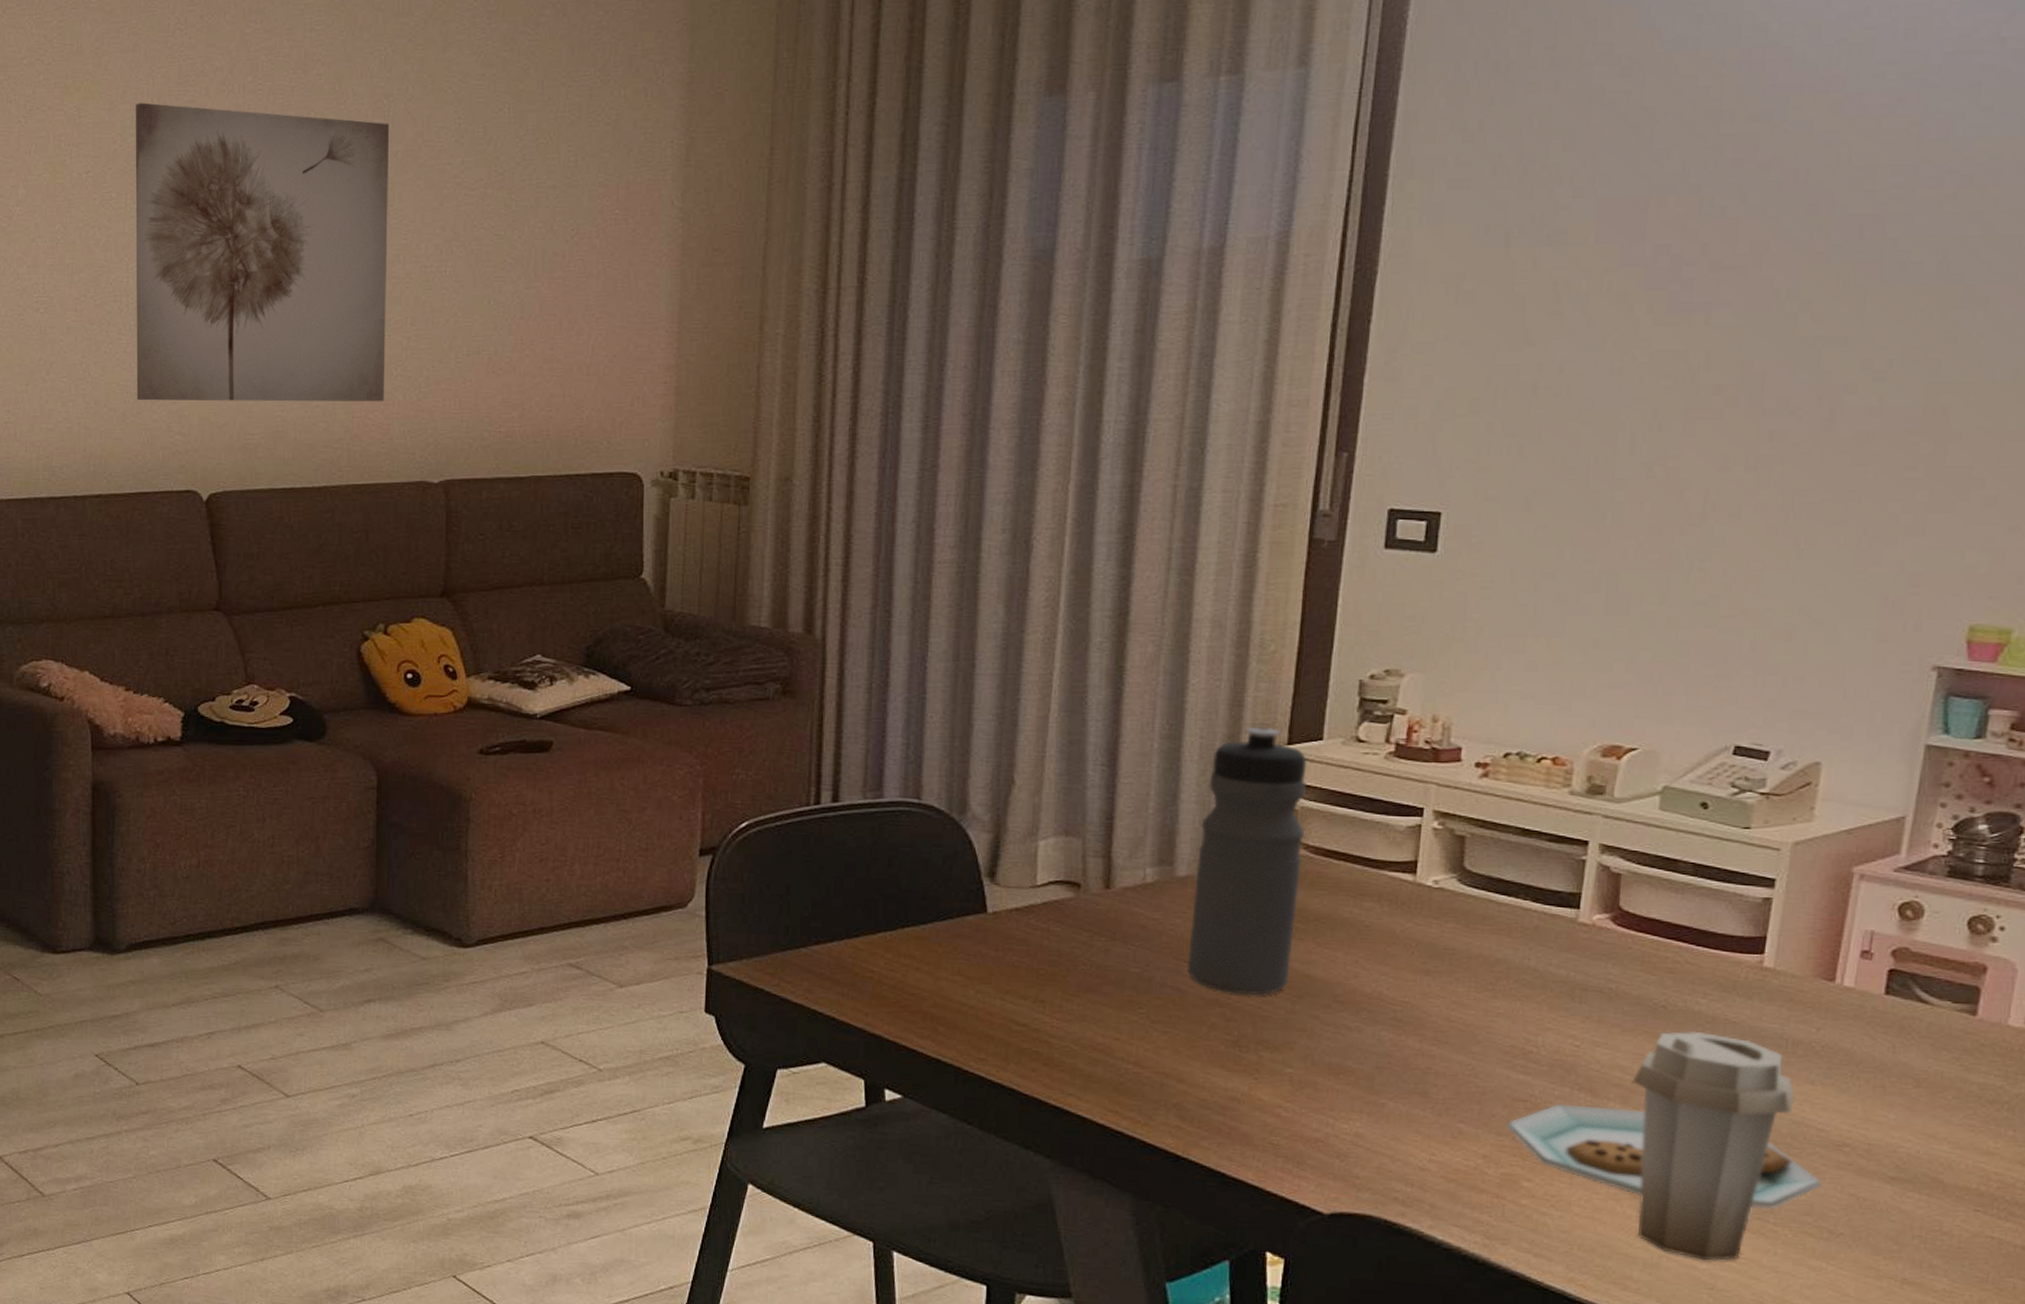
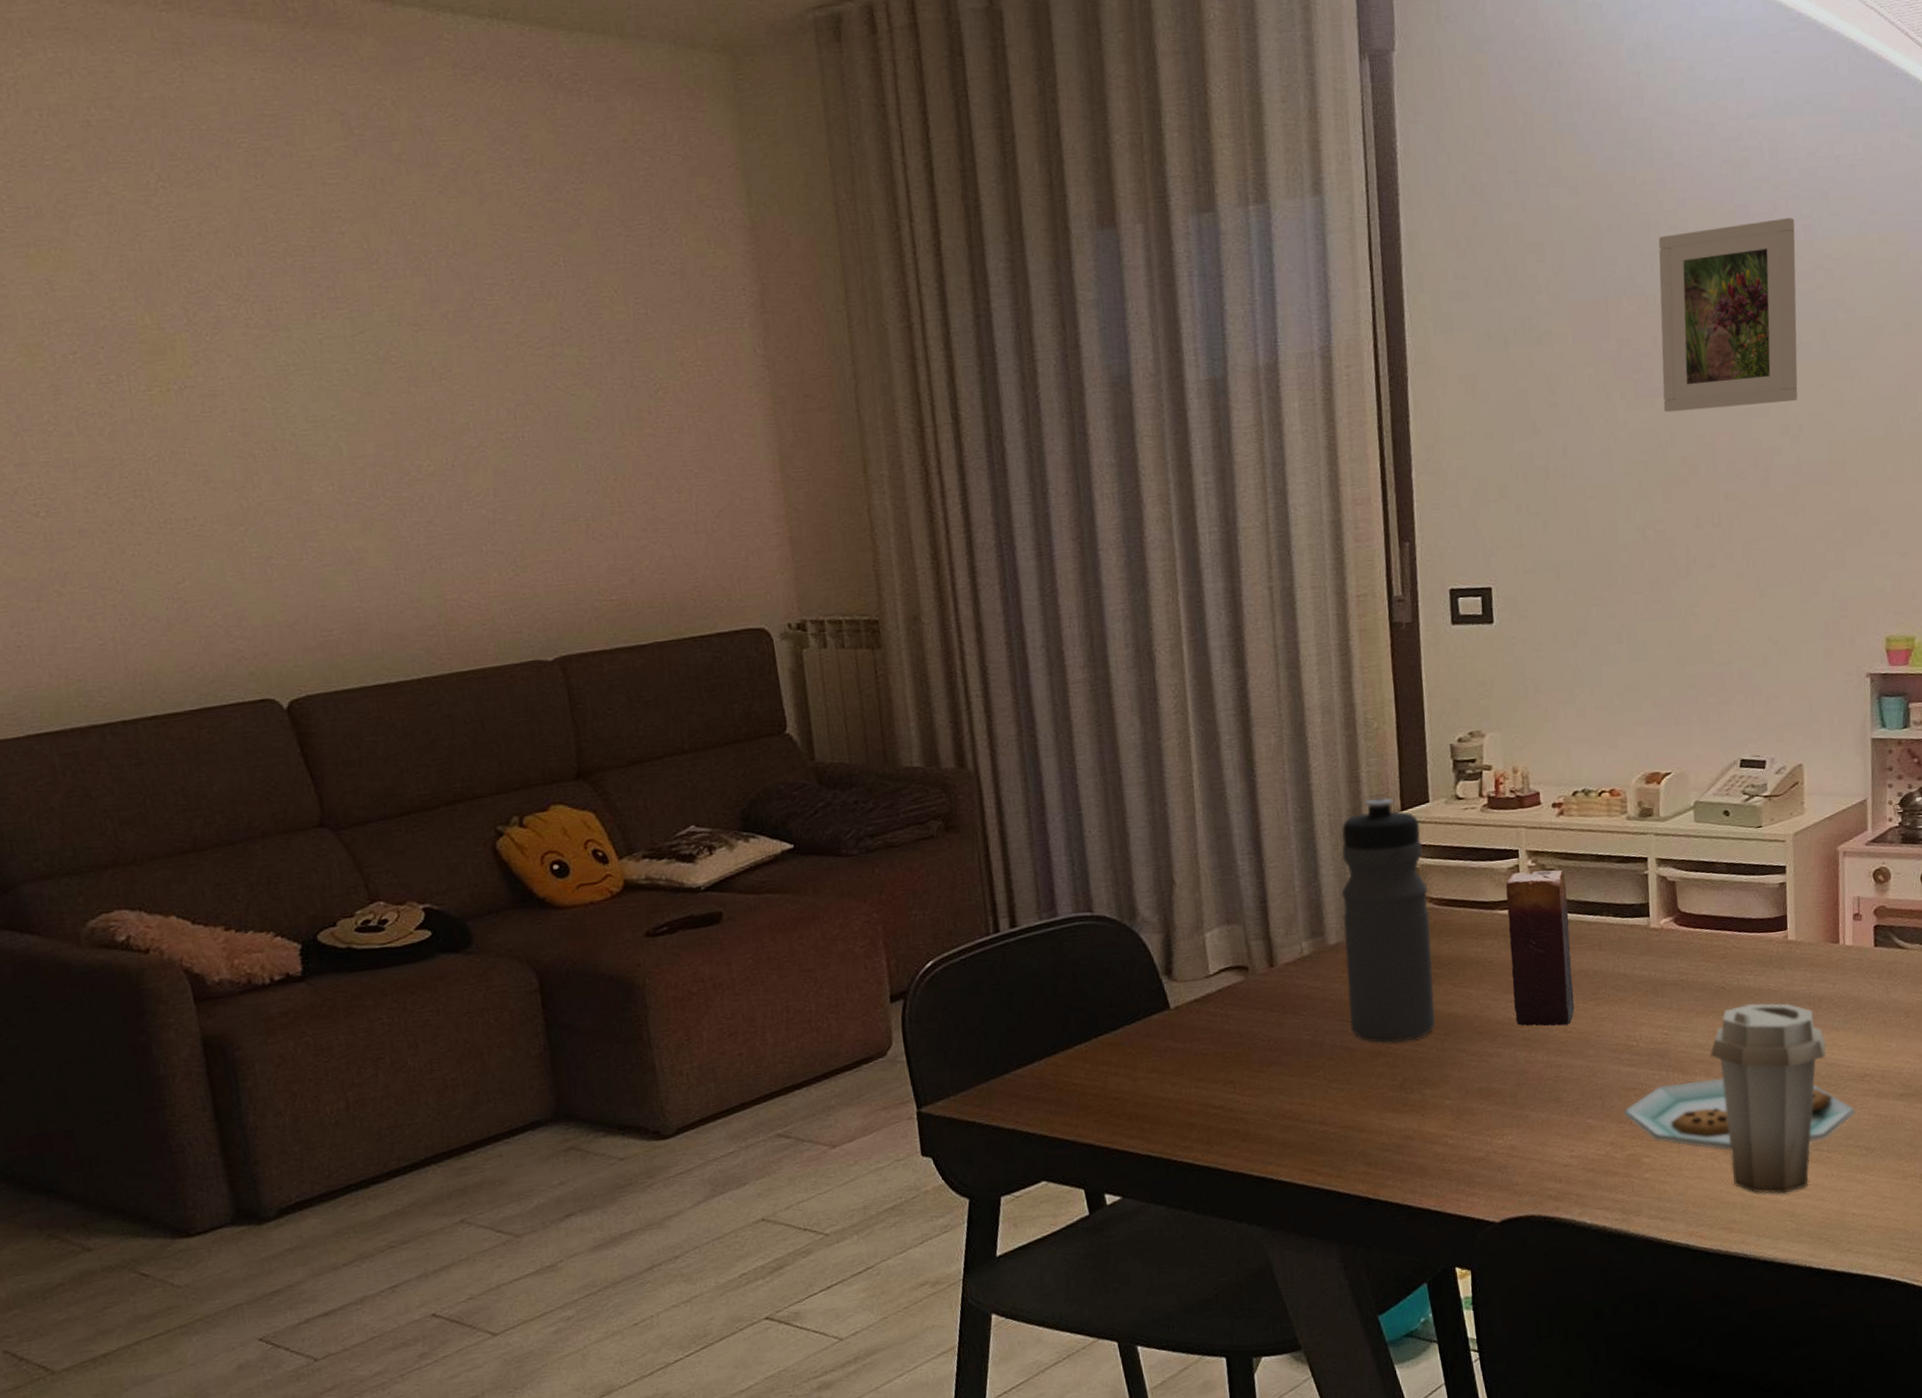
wall art: present [135,102,390,402] -> none [122,271,478,606]
candle: none [1387,833,1478,1013] -> present [1505,869,1575,1026]
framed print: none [1702,111,1927,333] -> present [1658,218,1798,413]

